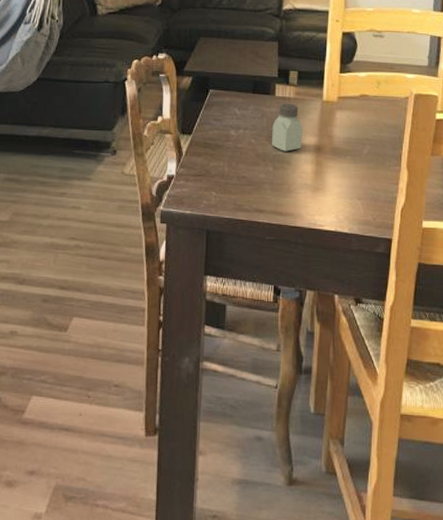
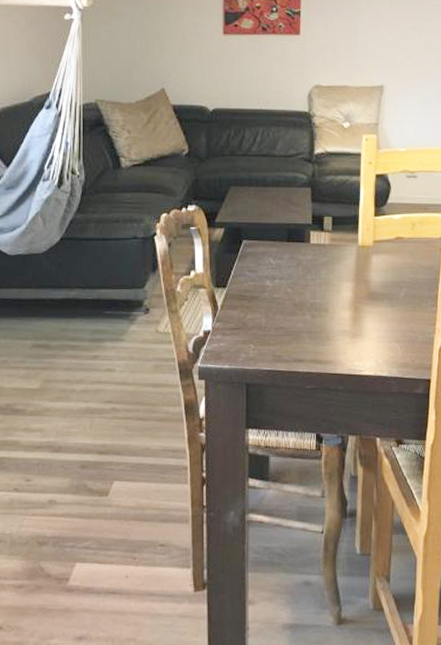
saltshaker: present [272,103,303,152] -> none [308,250,339,299]

